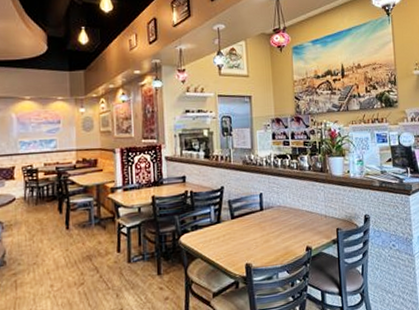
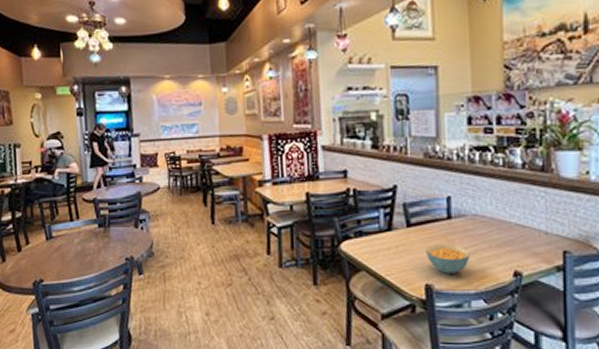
cereal bowl: none [246,230,276,254] -> present [426,244,470,273]

